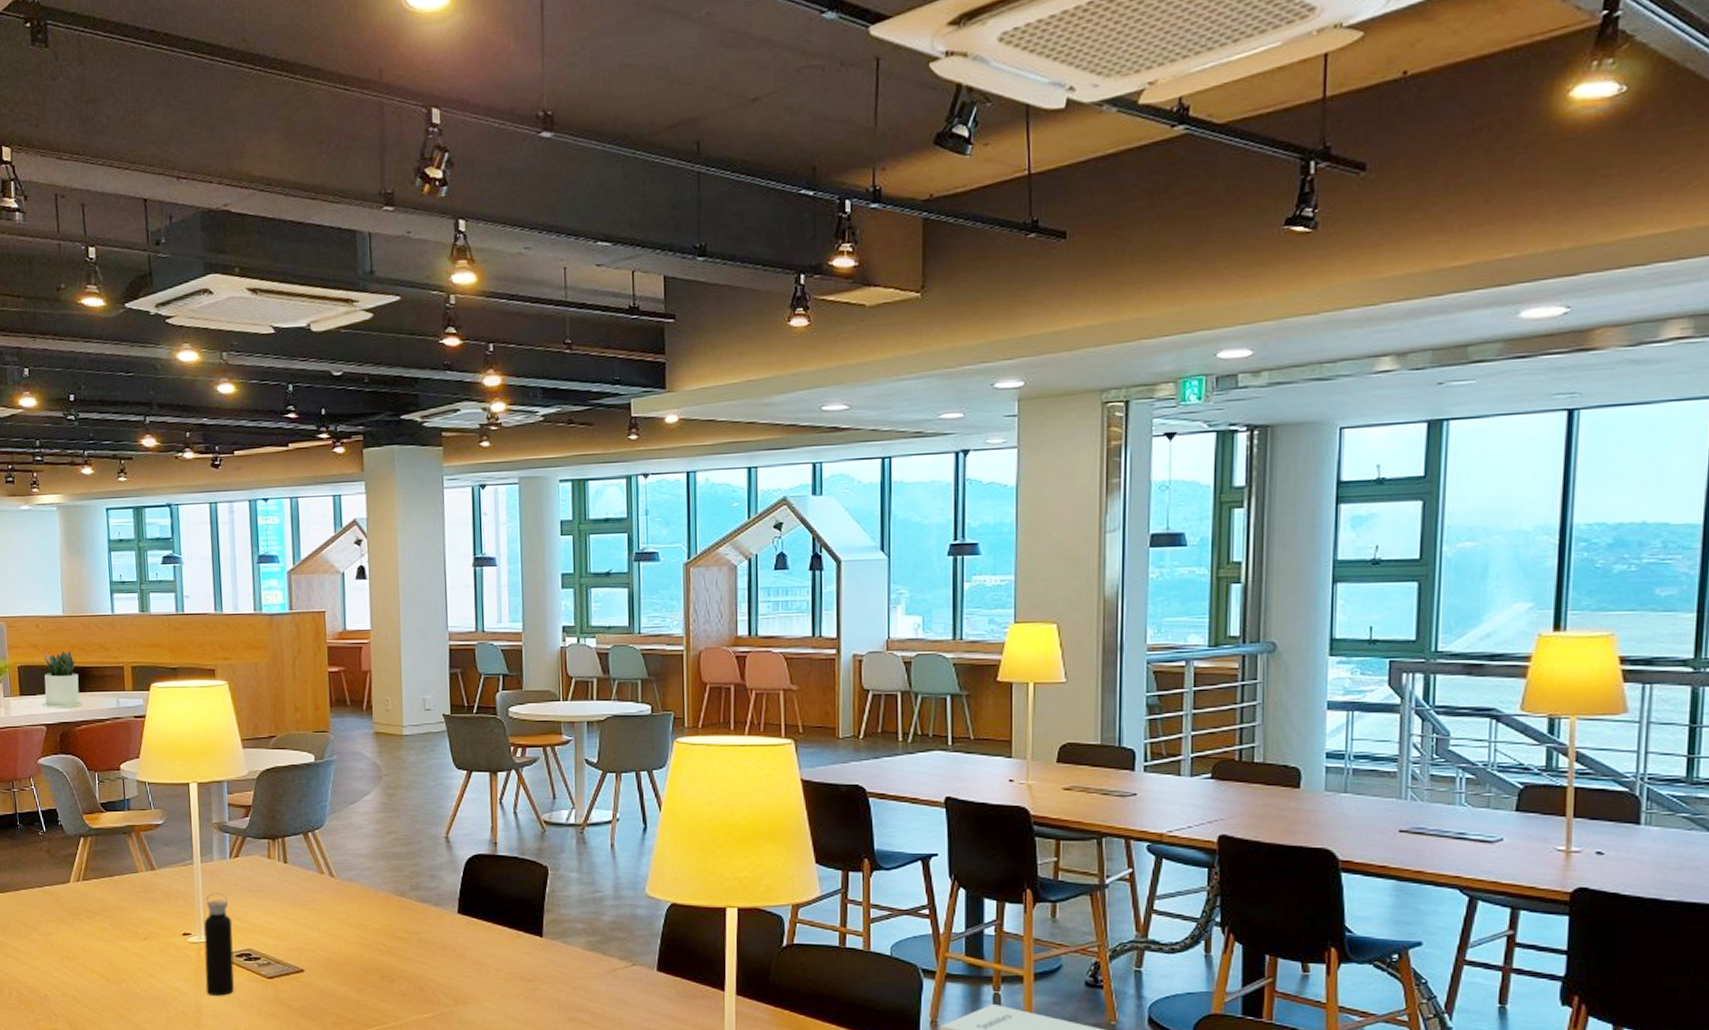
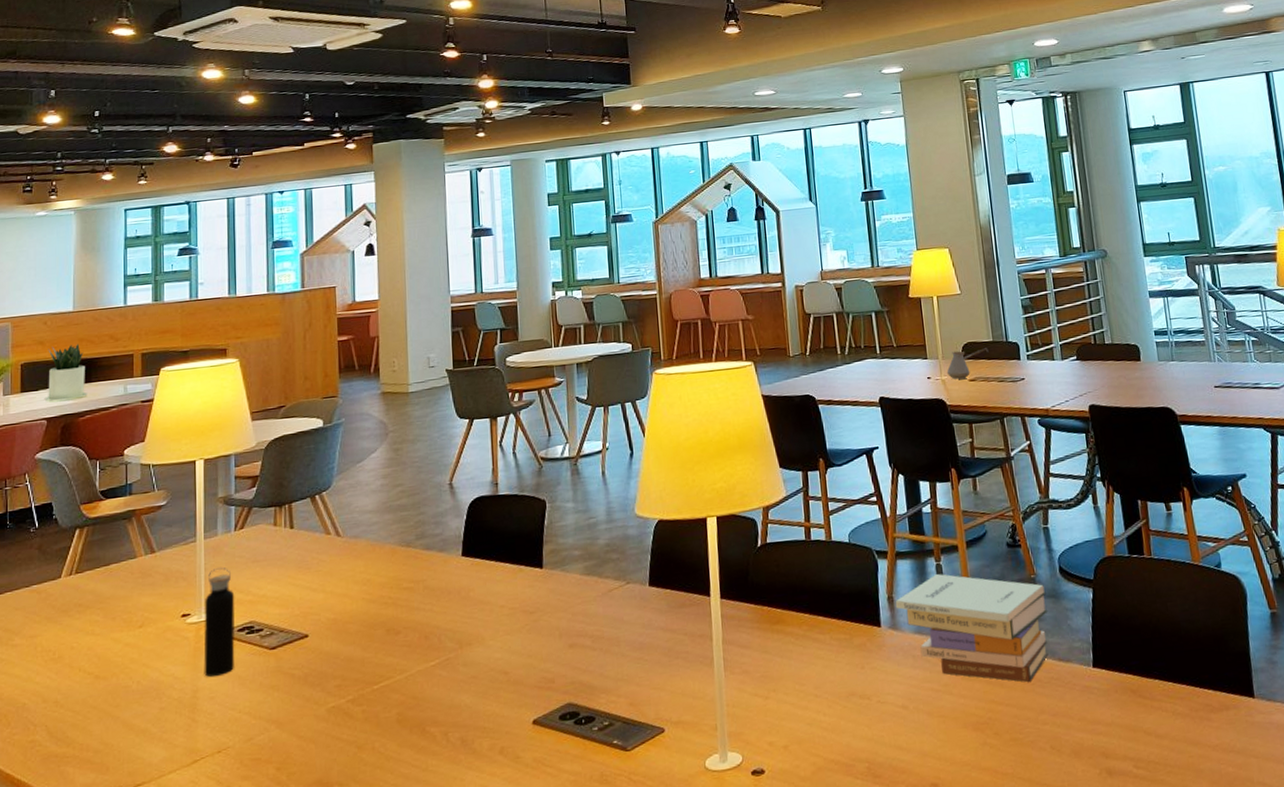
coffee pot: none [1035,752,1094,787] -> present [946,348,989,380]

